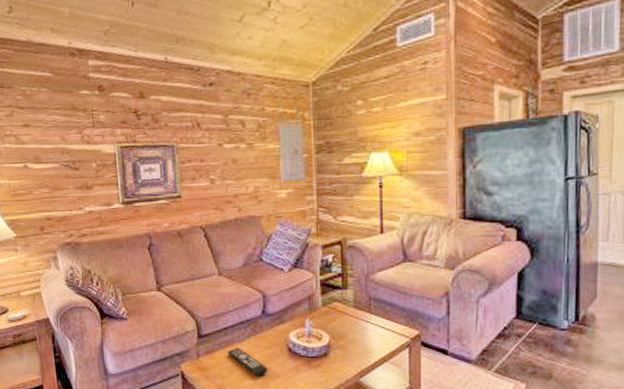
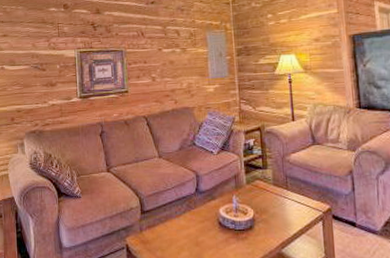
remote control: present [228,348,268,377] -> none [167,222,201,249]

